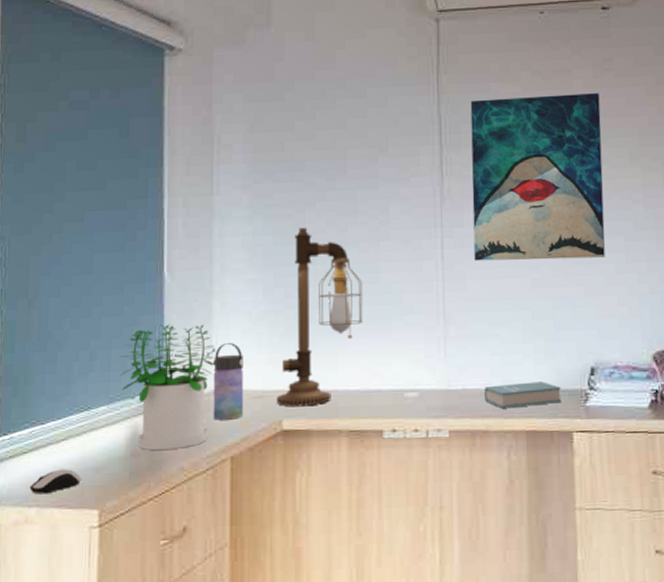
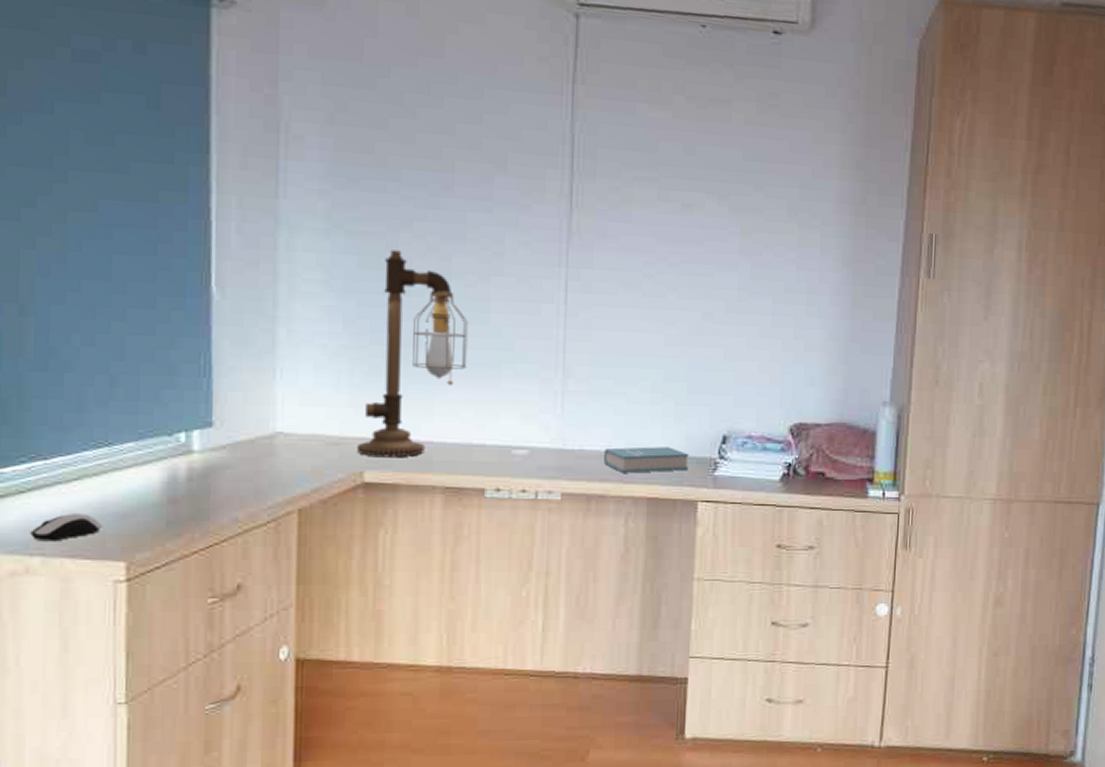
potted plant: present [119,324,216,450] -> none [151,350,281,497]
water bottle: present [212,342,245,420] -> none [275,378,318,467]
wall art: present [470,93,605,261] -> none [603,122,761,319]

